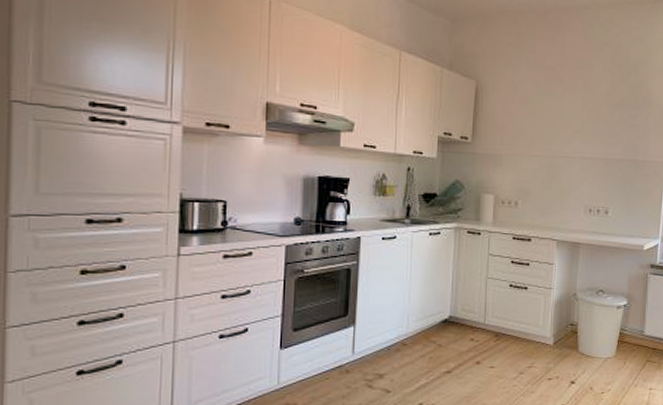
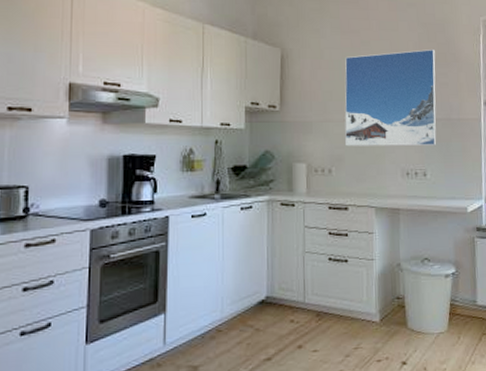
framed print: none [533,90,627,185] -> present [344,49,437,146]

